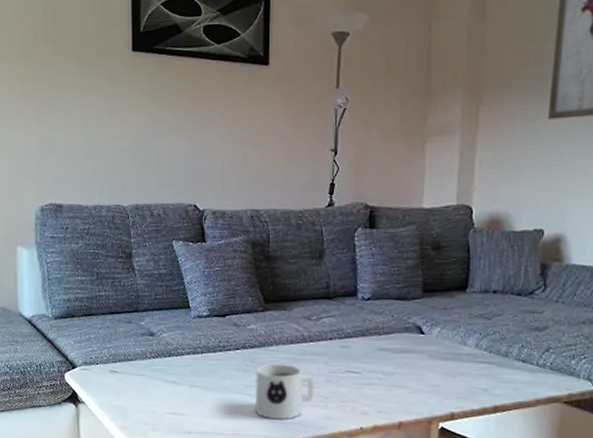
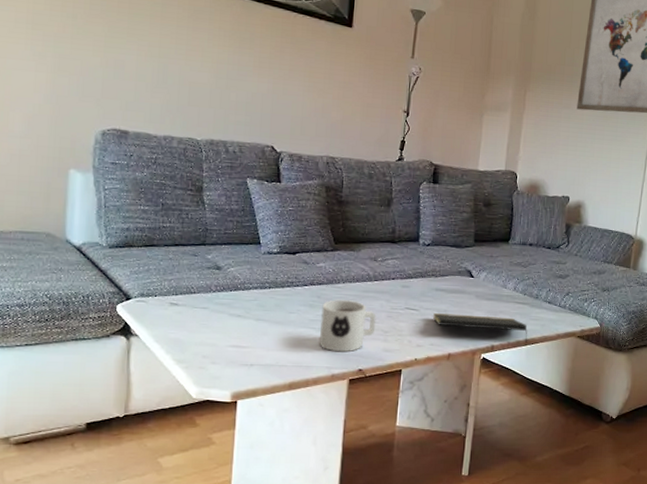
notepad: none [379,375,496,409] -> present [433,313,527,342]

